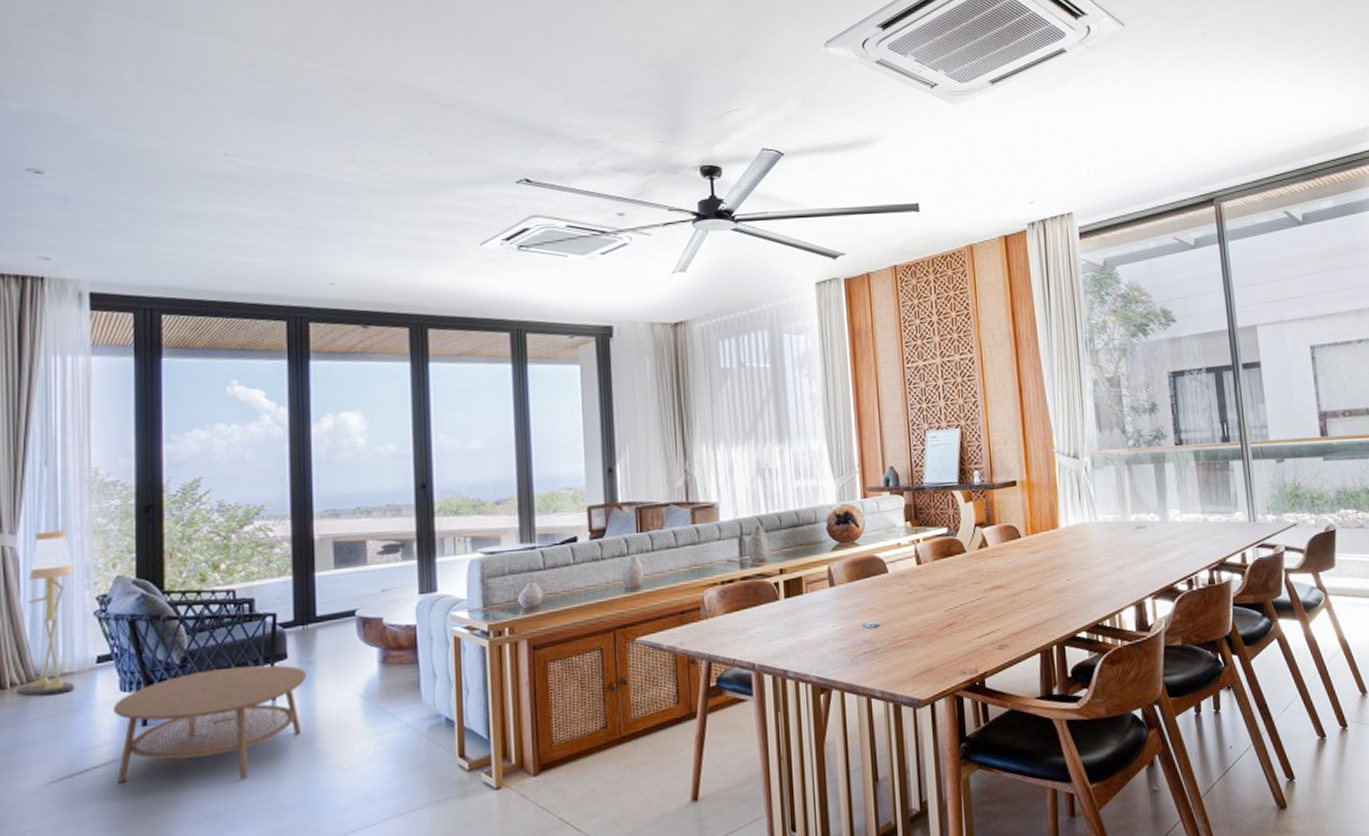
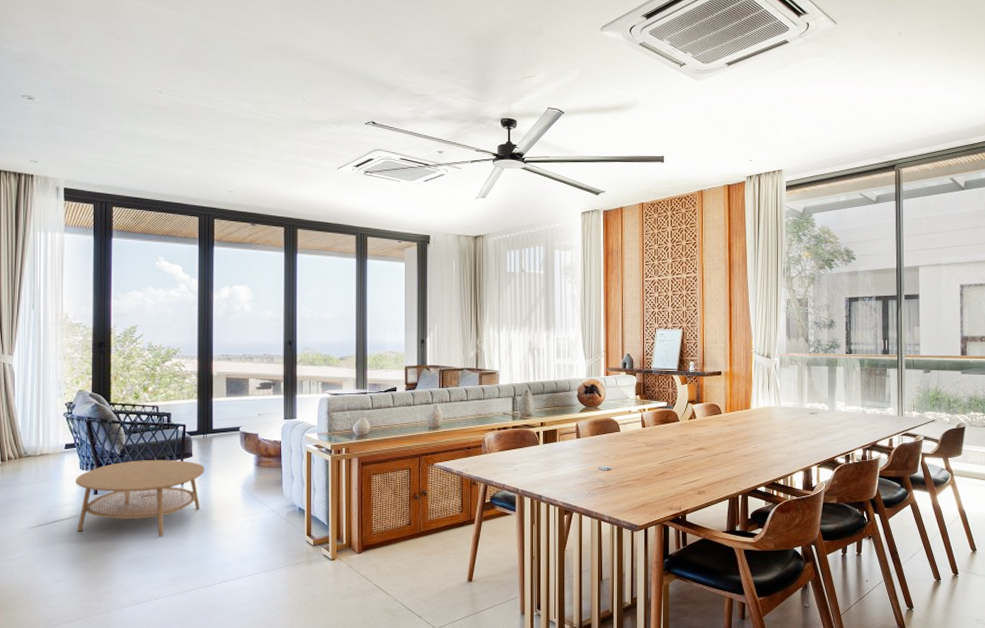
floor lamp: present [17,530,75,696] -> none [12,355,50,468]

